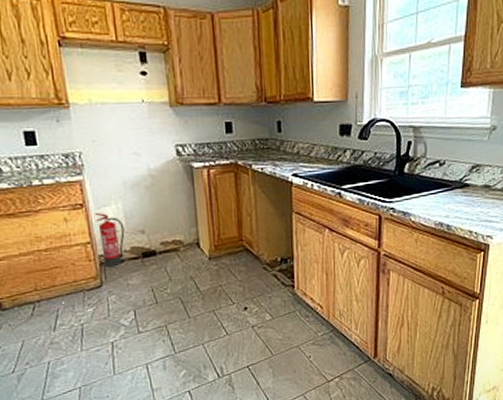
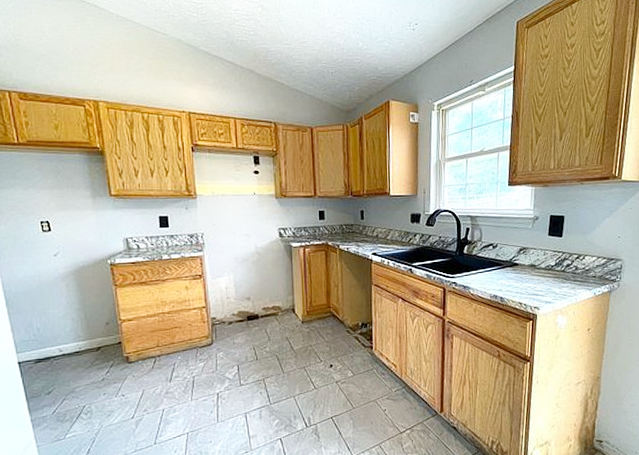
fire extinguisher: present [95,213,125,267] -> none [211,283,234,328]

